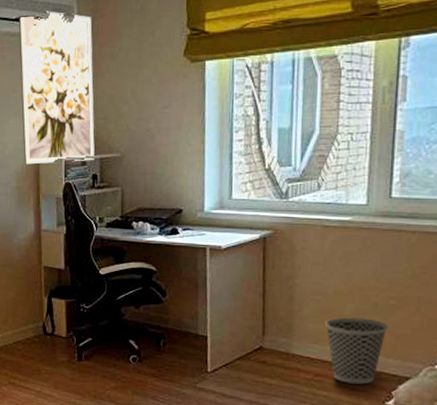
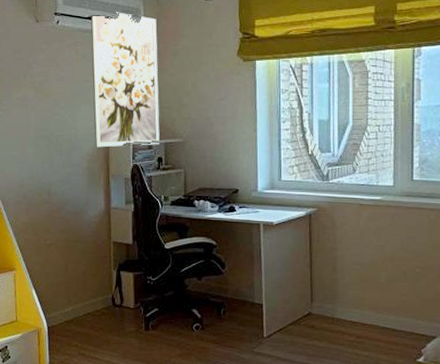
wastebasket: present [325,317,388,385] -> none [364,284,416,344]

